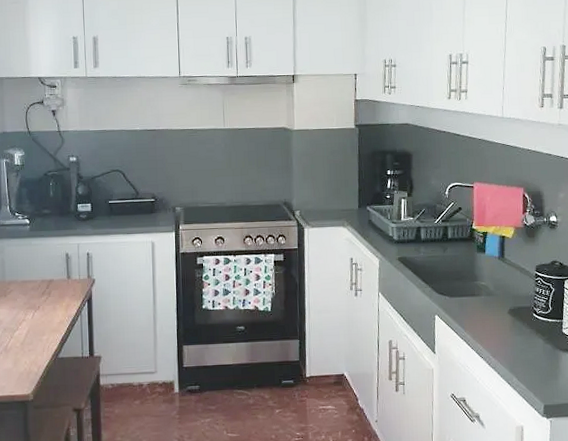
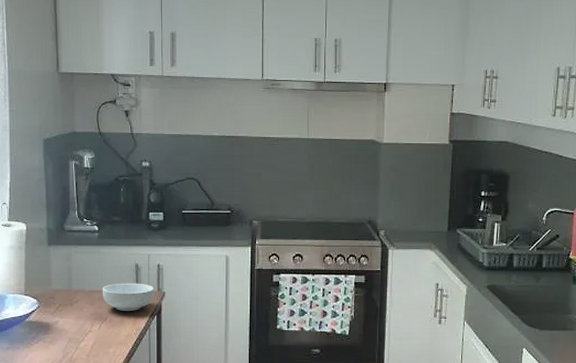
cereal bowl: none [34,271,85,299] -> present [102,283,155,311]

